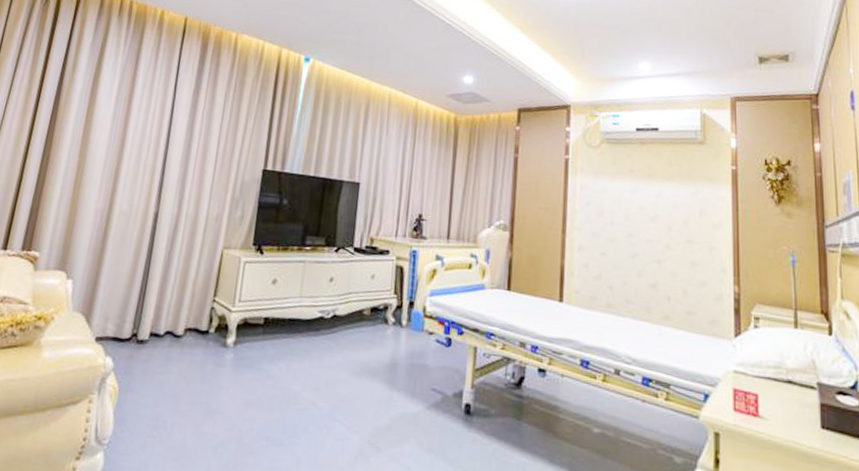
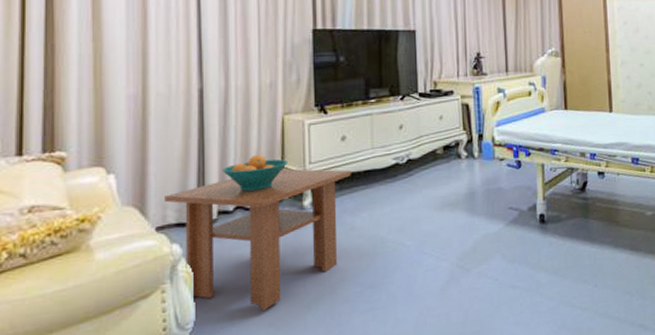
coffee table: none [108,302,277,443] -> present [165,168,351,310]
fruit bowl: none [161,283,220,320] -> present [223,154,289,192]

